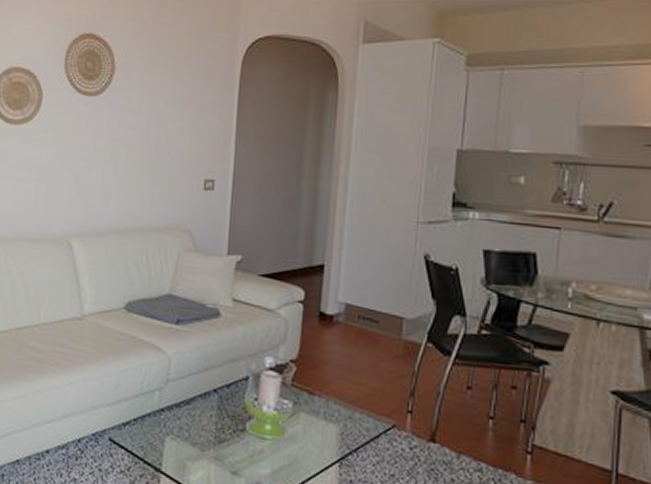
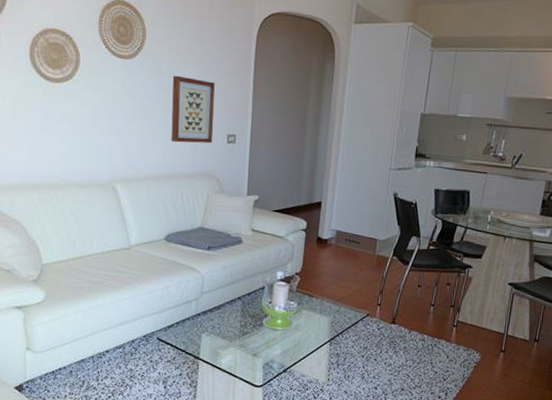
wall art: none [137,112,191,191] -> present [171,75,215,144]

